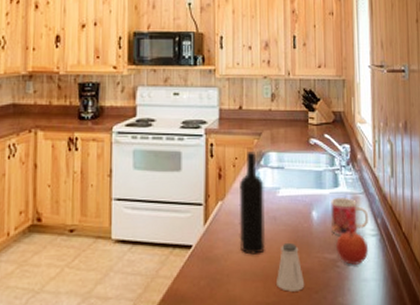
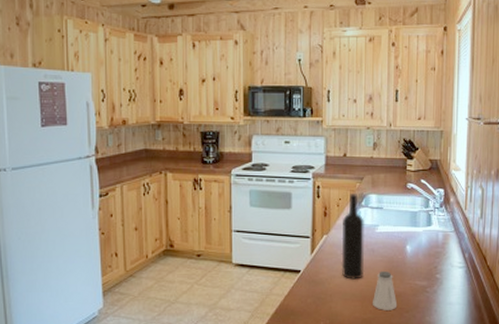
mug: present [331,198,369,237] -> none [423,235,458,267]
apple: present [336,227,368,266] -> none [426,260,455,292]

